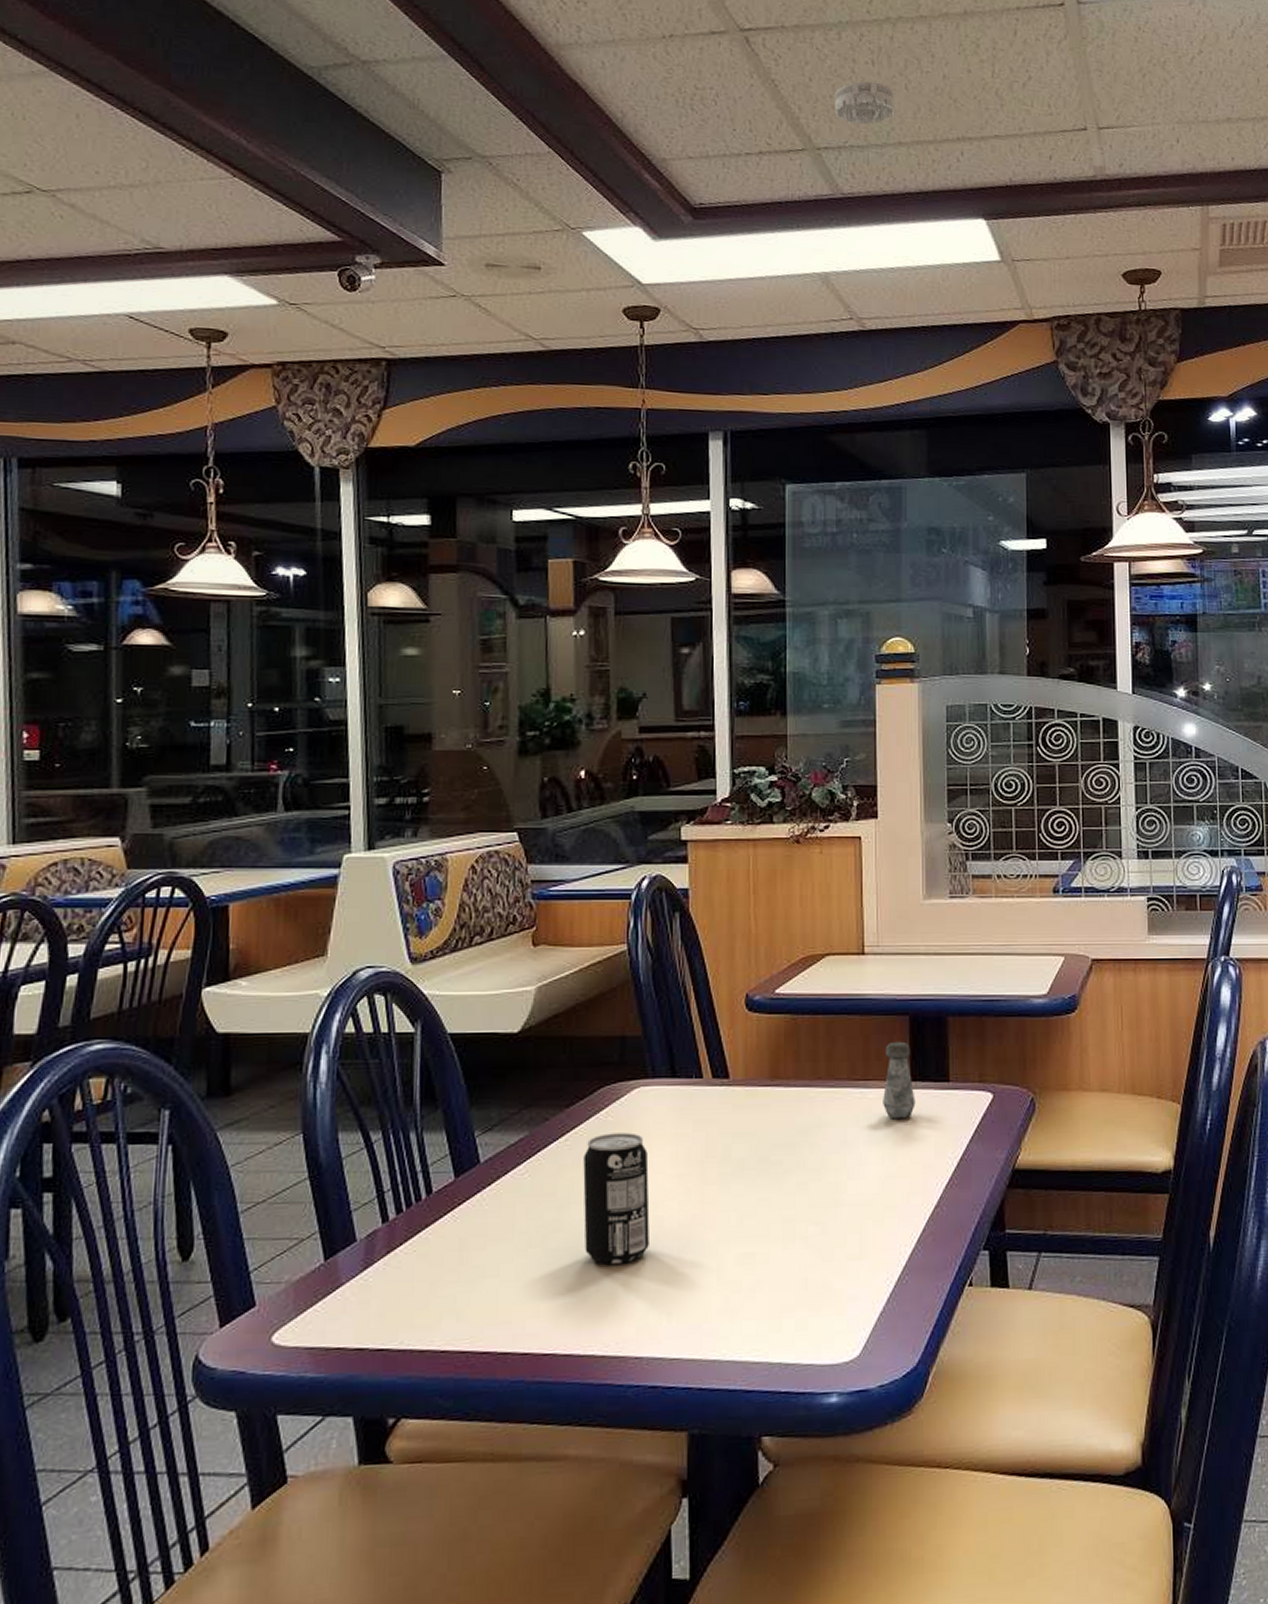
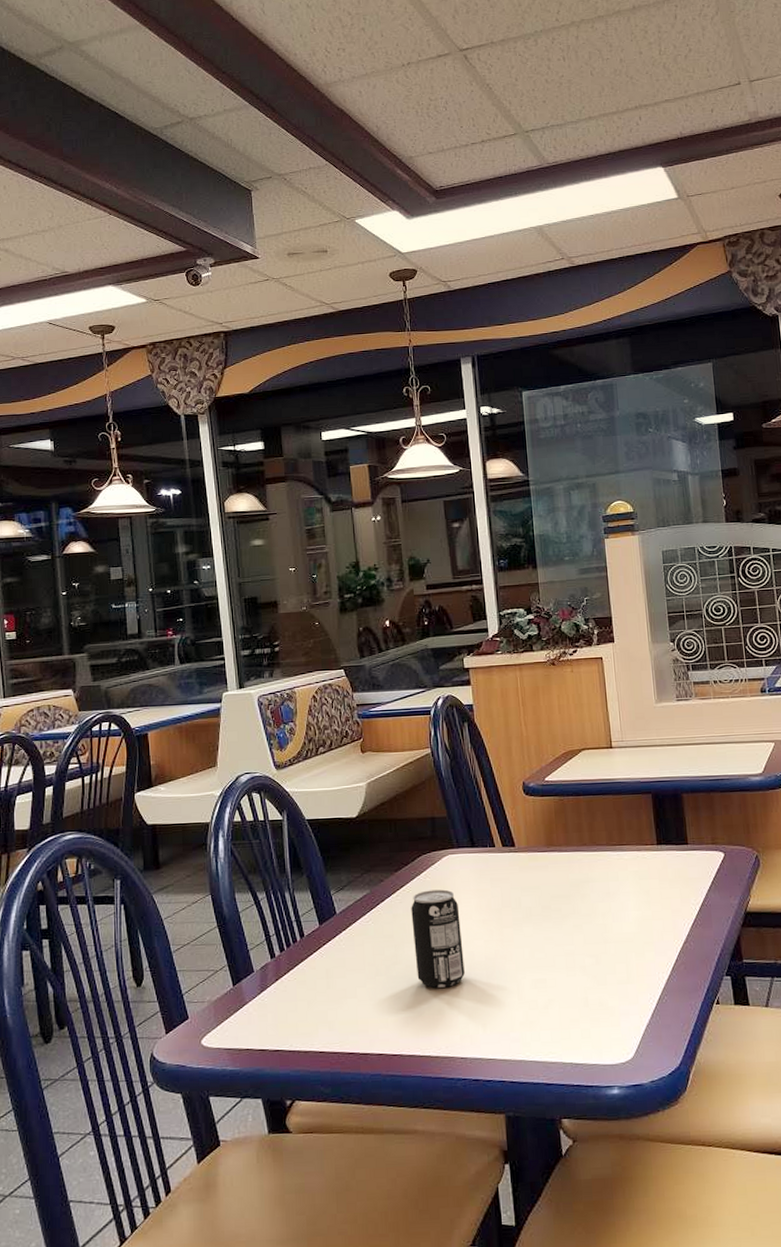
smoke detector: present [835,80,895,125] -> none [536,72,584,109]
salt shaker: present [883,1041,916,1119] -> none [635,814,662,875]

